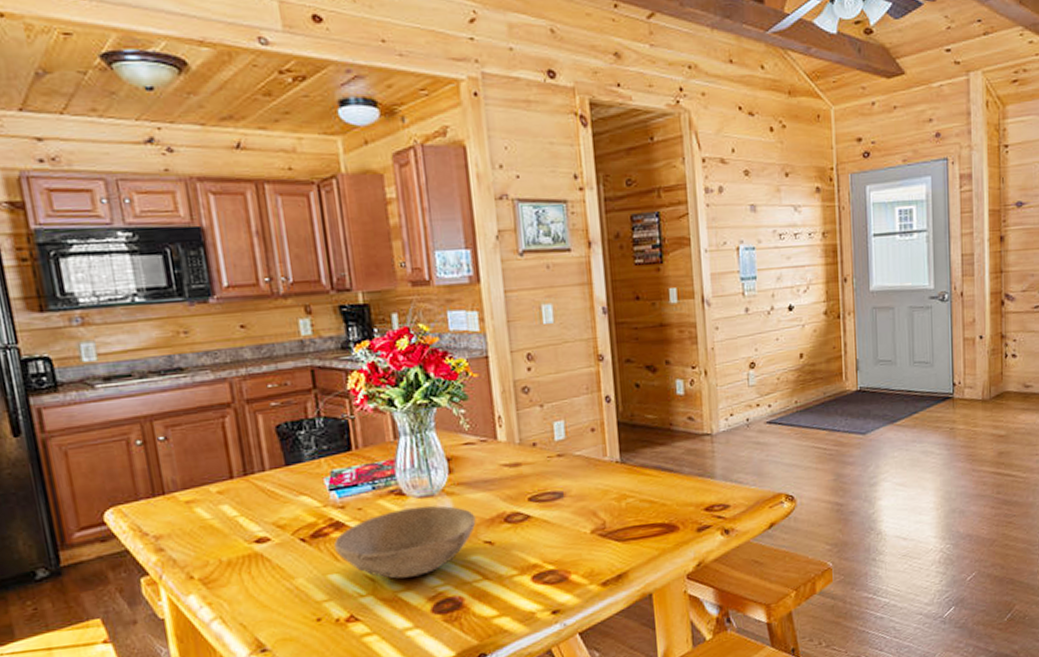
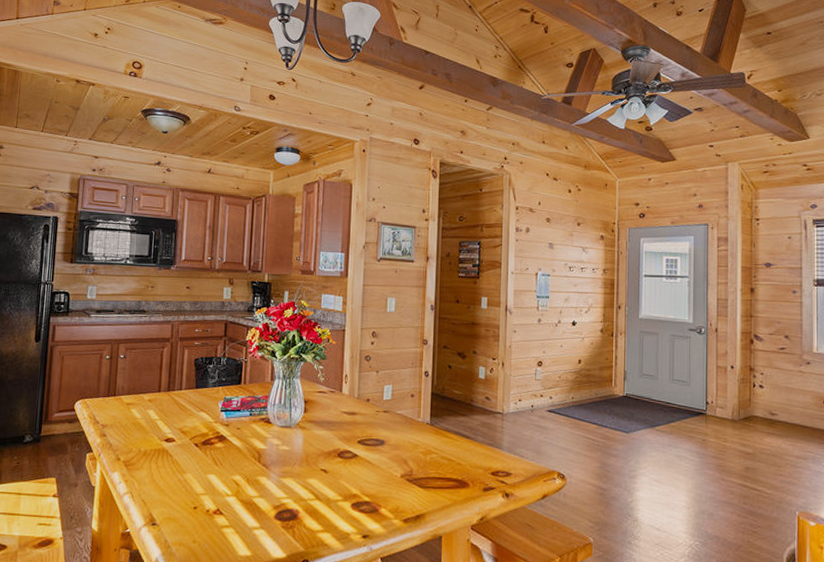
bowl: present [334,505,476,579] -> none [216,433,318,488]

